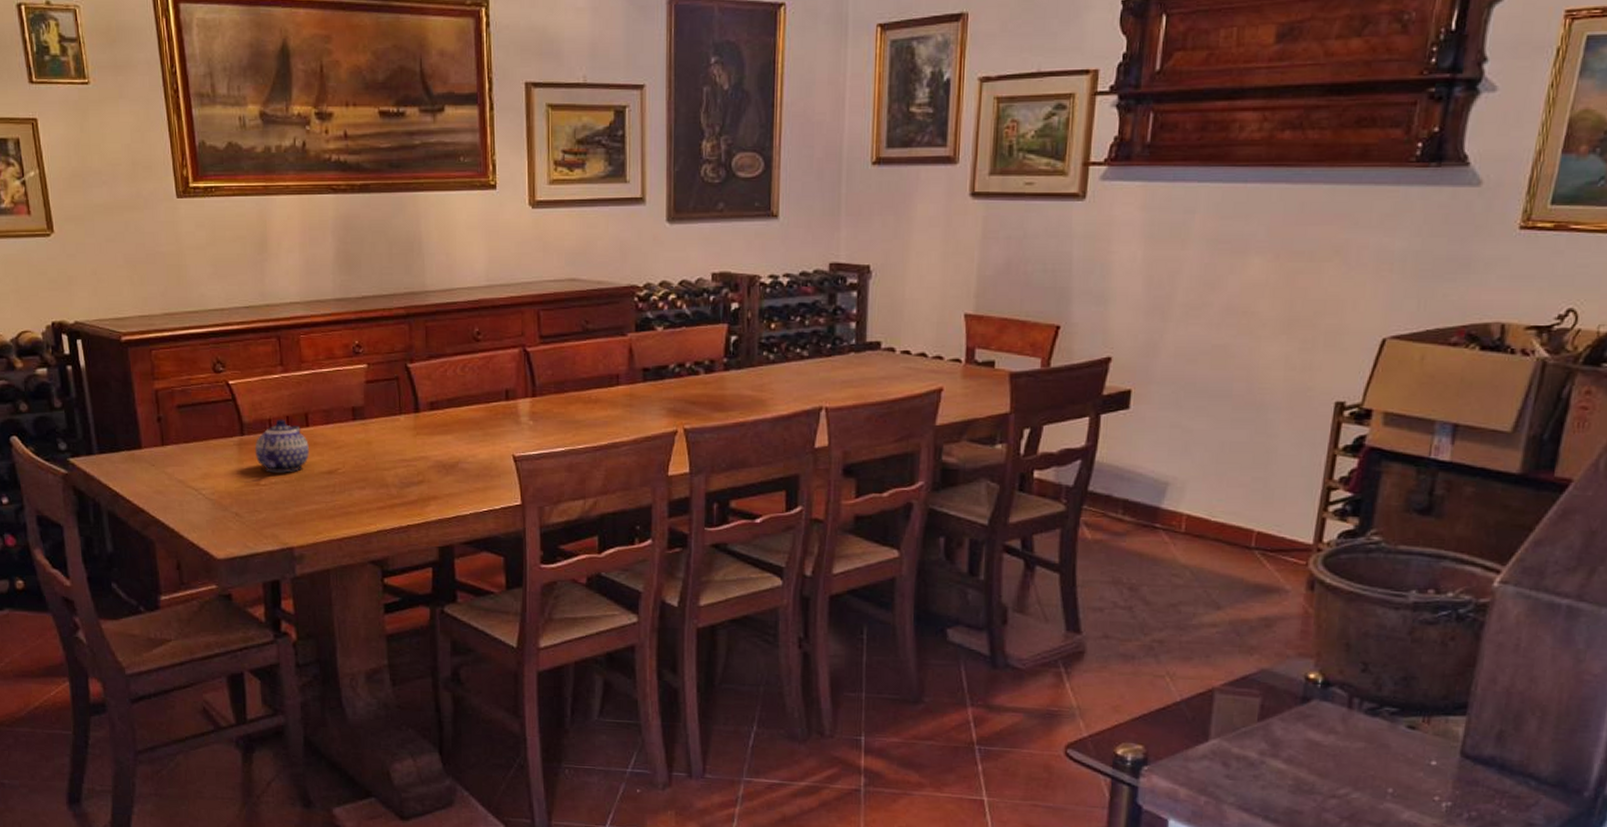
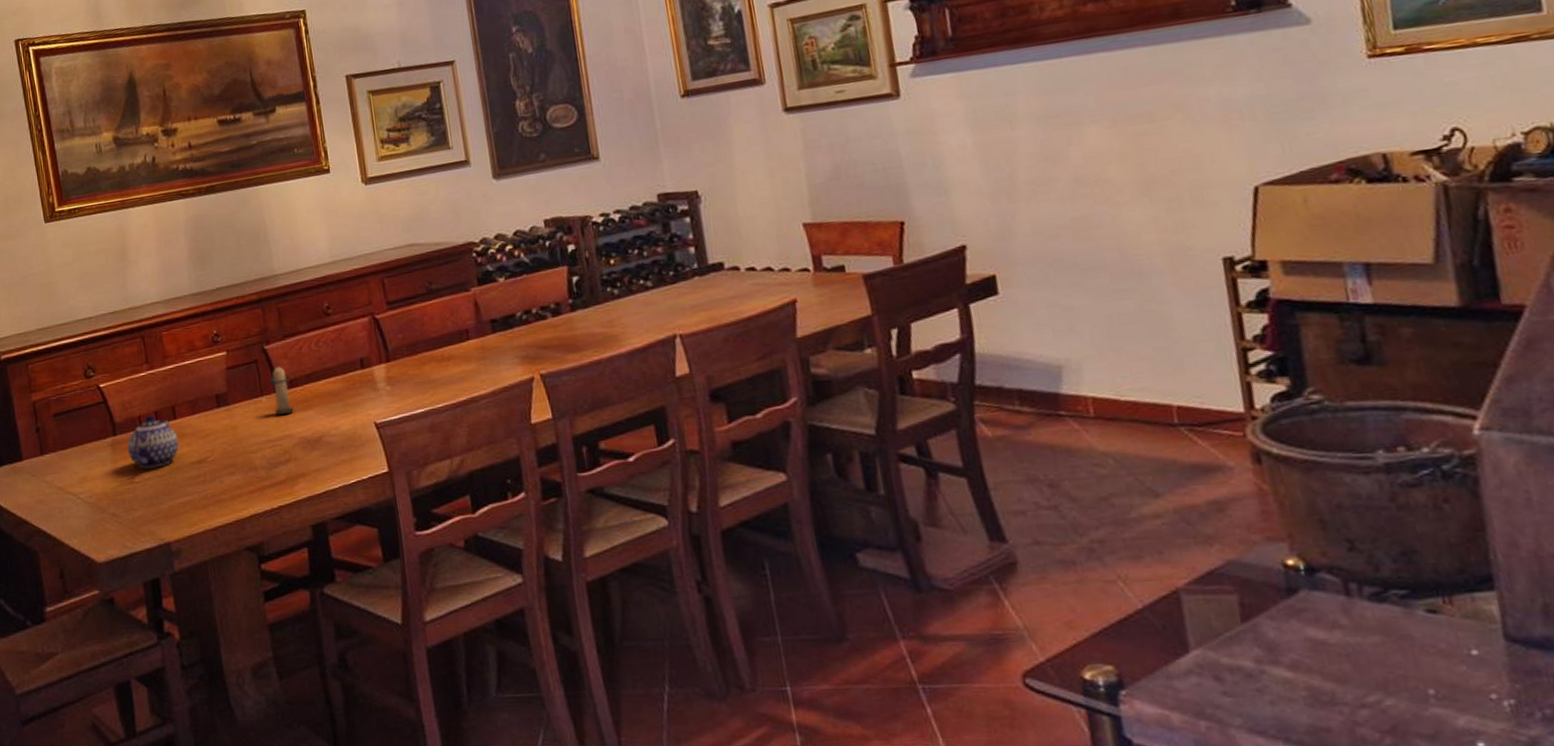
candle: none [409,385,432,436] -> present [269,365,294,415]

